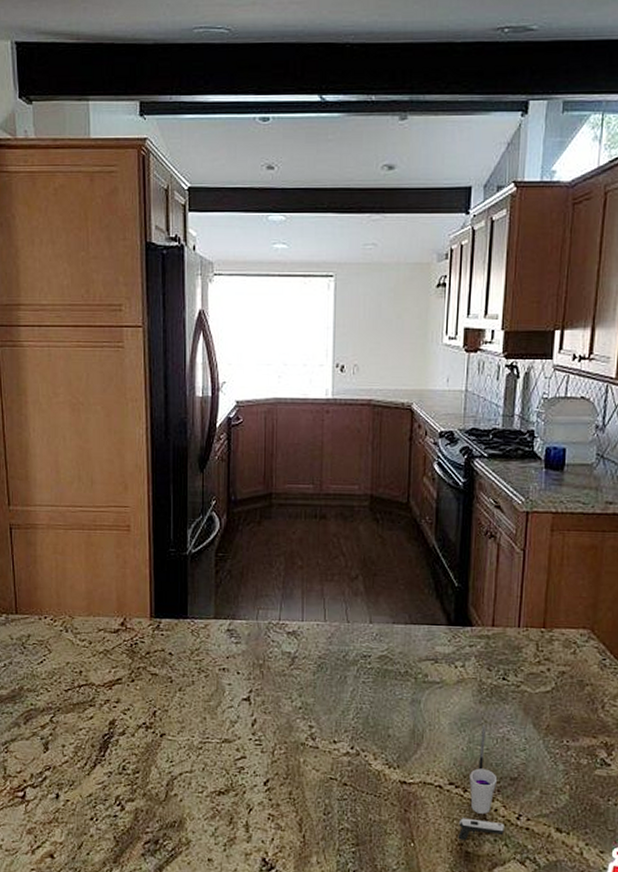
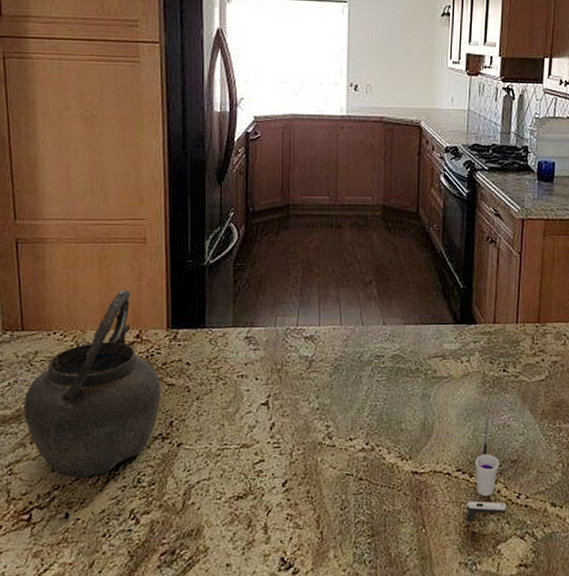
kettle: none [17,577,145,760] -> present [23,289,161,477]

